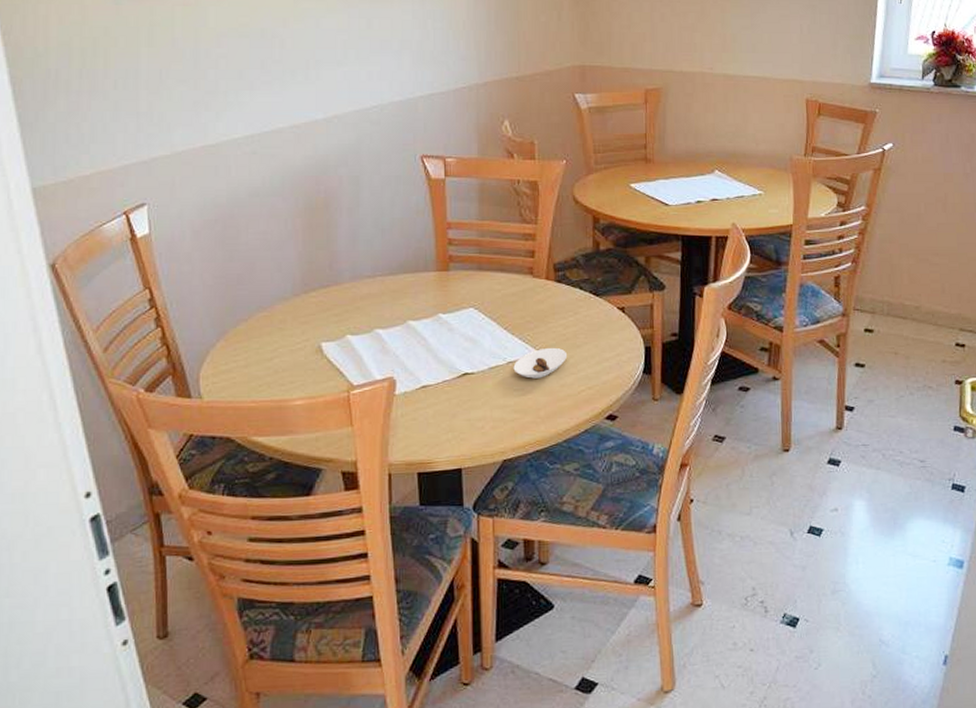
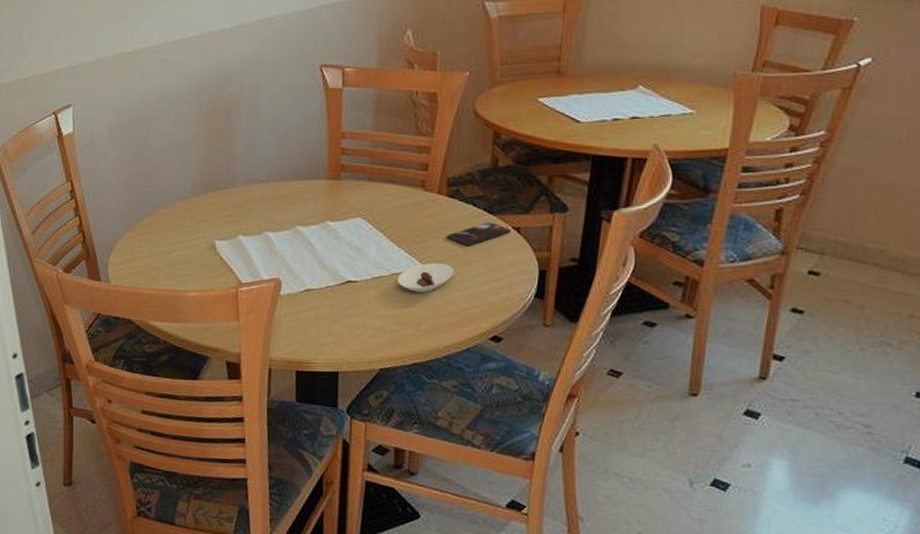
smartphone: none [558,304,617,329] -> present [447,222,512,247]

